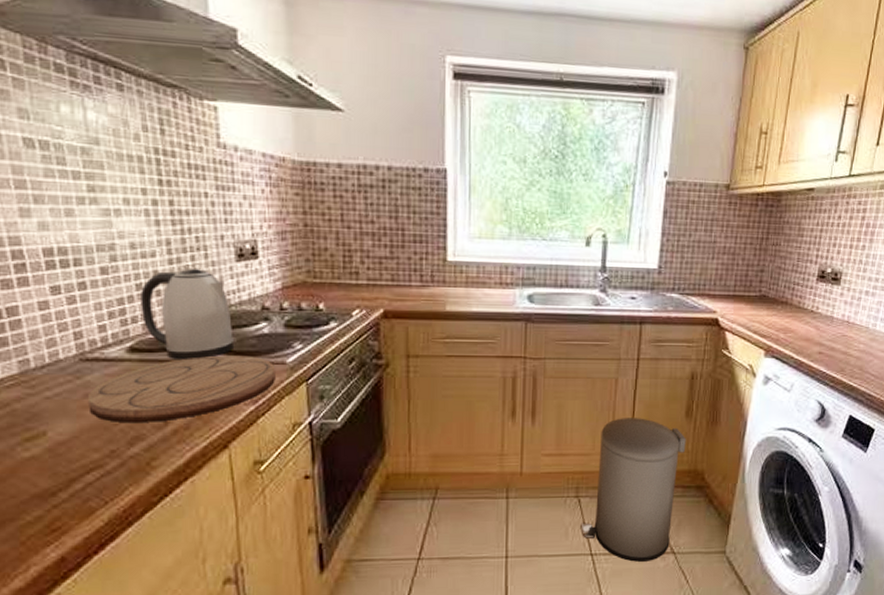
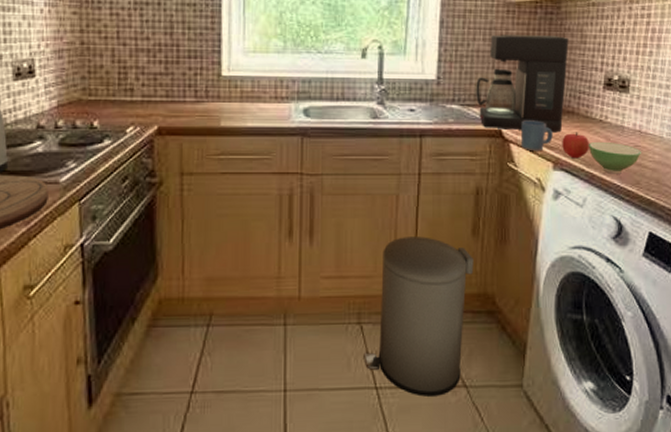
coffee maker: none [695,226,787,322] -> present [476,34,569,133]
mug: none [736,309,766,340] -> present [521,120,553,152]
fruit: none [774,321,801,347] -> present [562,132,590,159]
bowl: none [798,330,849,362] -> present [588,141,642,174]

